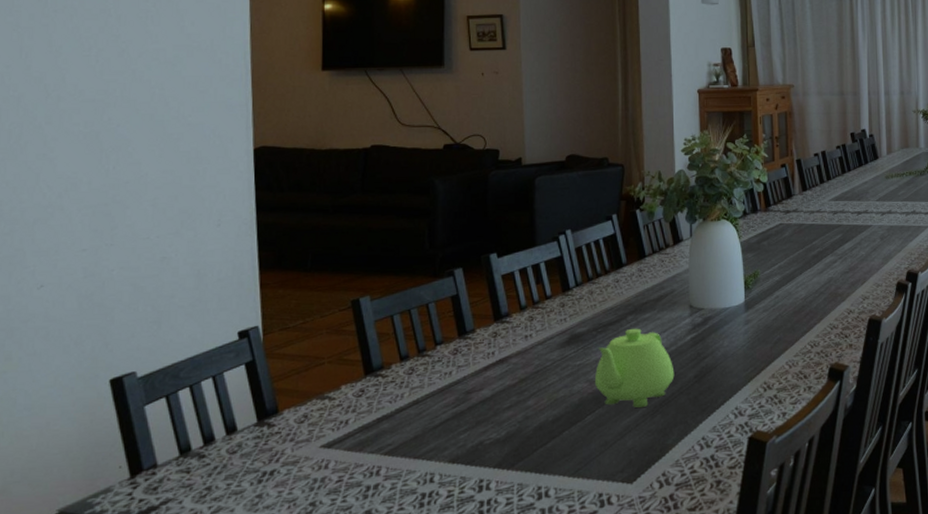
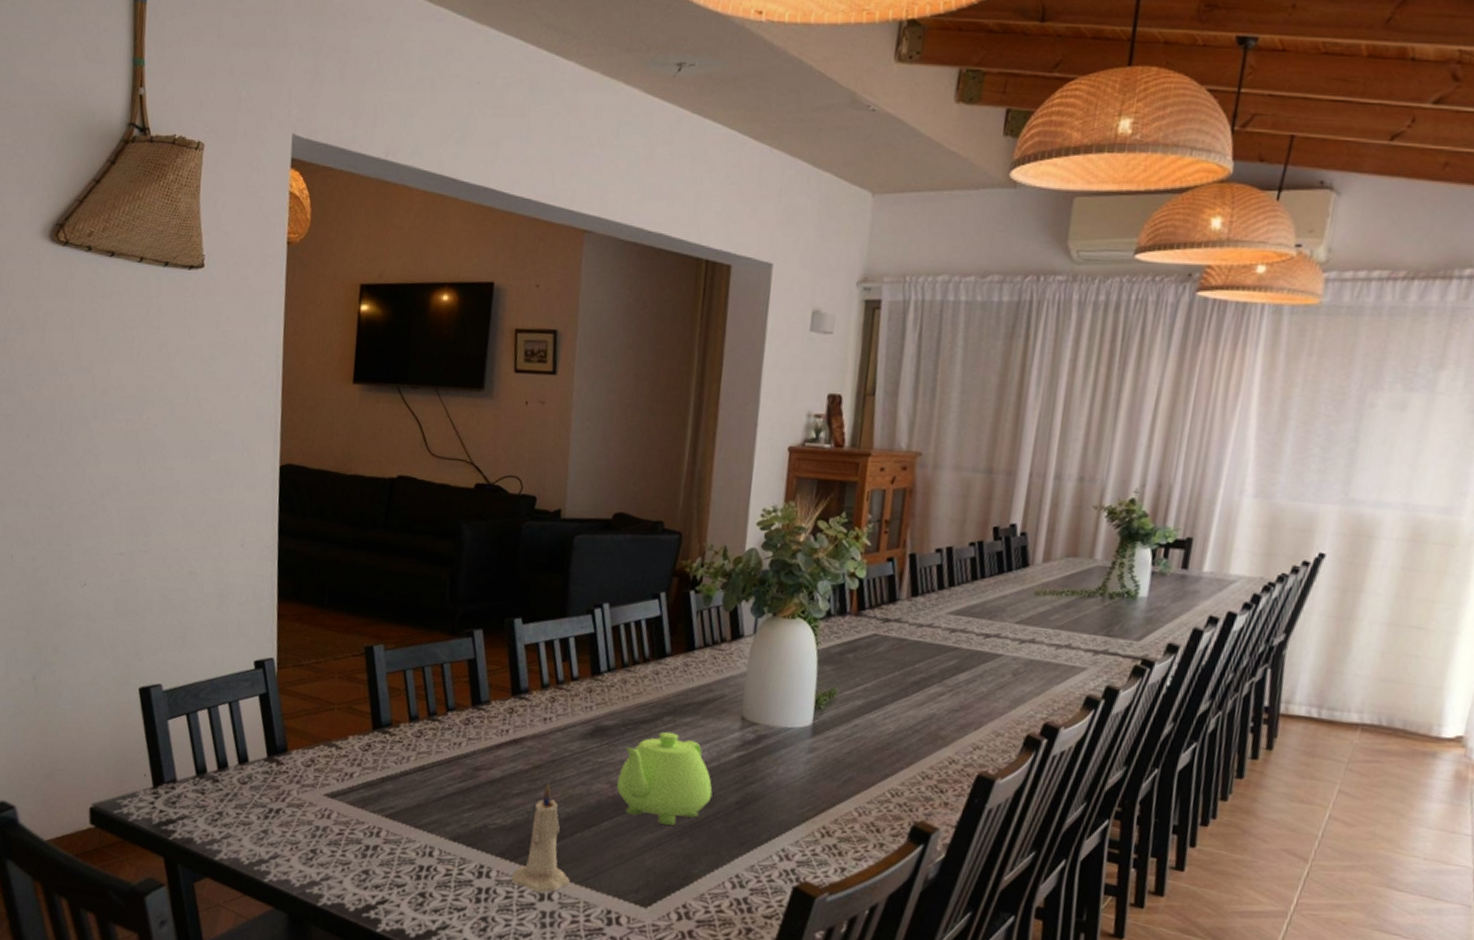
candle: none [509,392,563,492] -> present [511,783,570,893]

